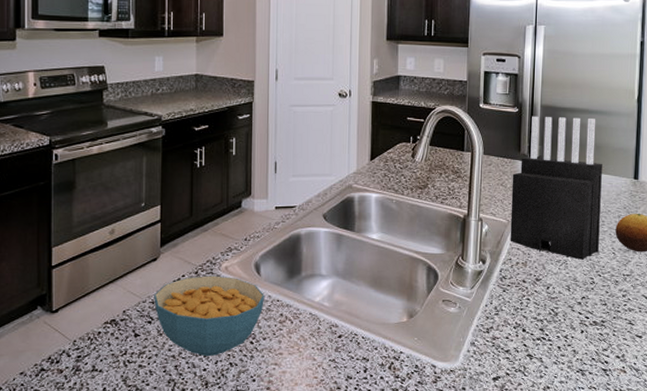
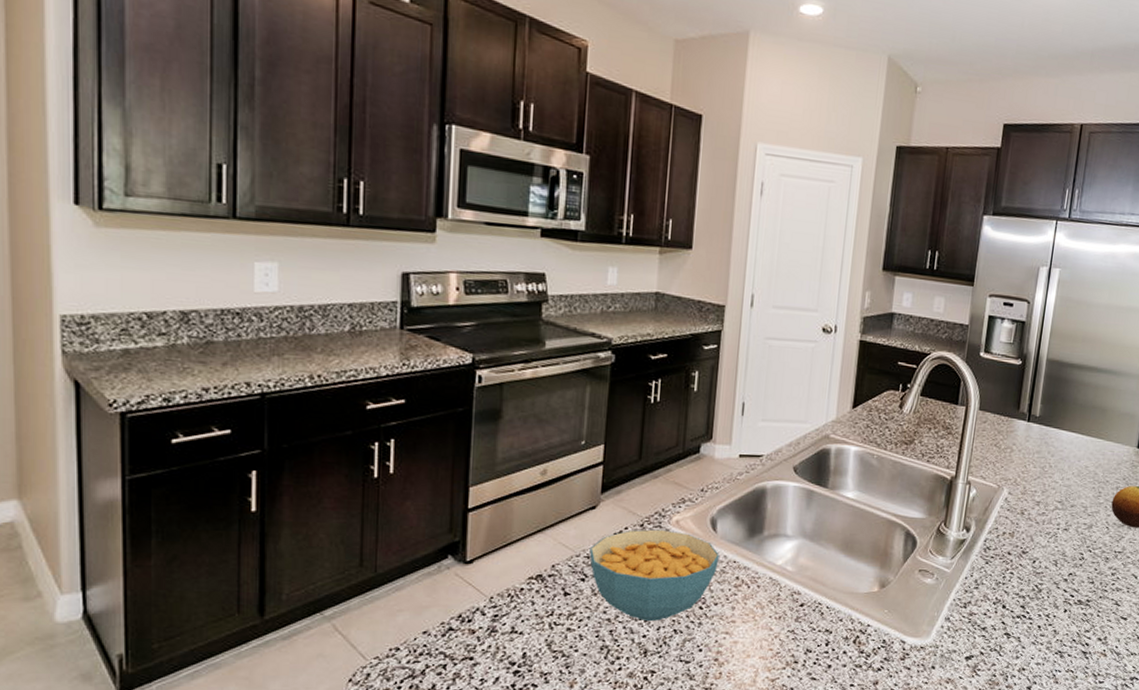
knife block: present [510,116,602,260] -> none [998,370,1106,533]

